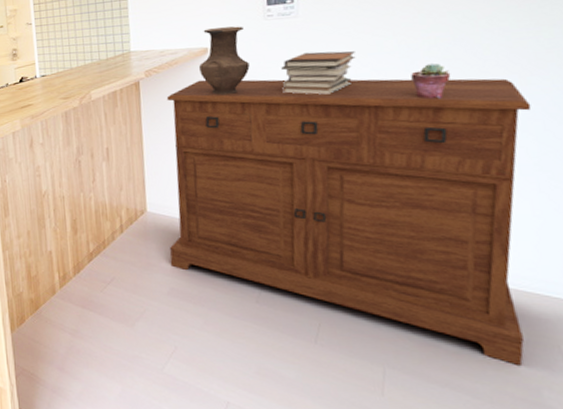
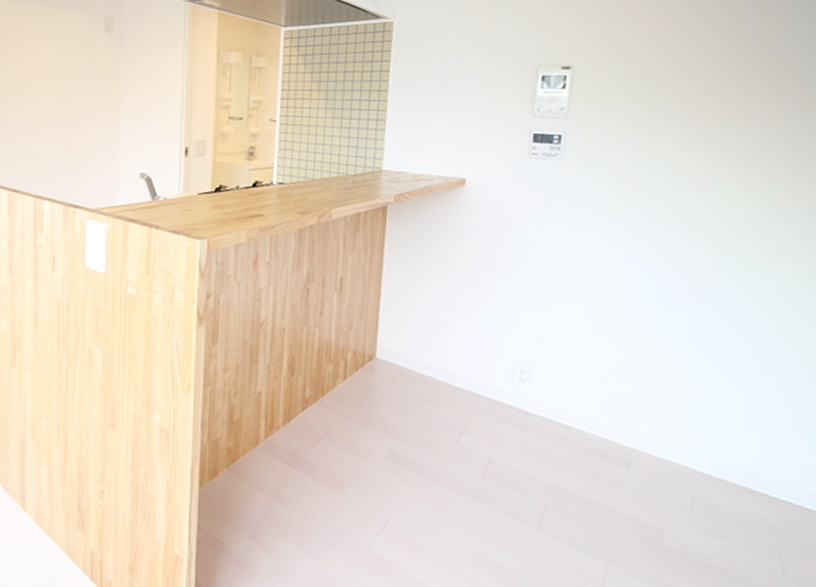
sideboard: present [166,78,532,365] -> none [394,214,779,572]
vase: present [198,26,250,96] -> none [453,158,507,236]
book stack: present [281,51,356,96] -> none [538,200,616,251]
potted succulent: present [411,62,451,100] -> none [668,230,707,271]

